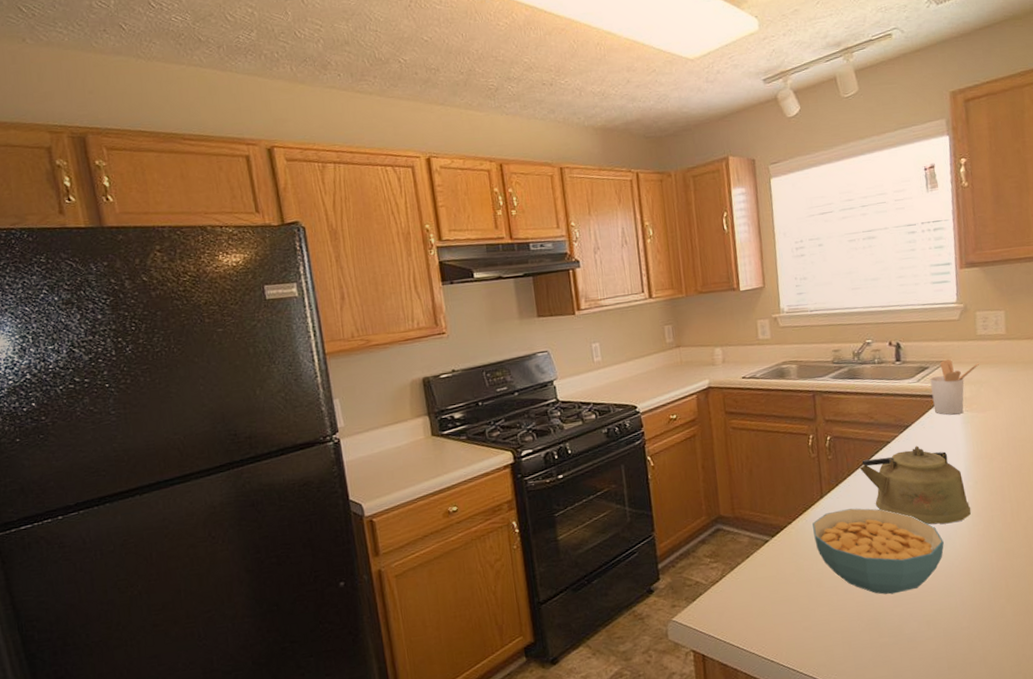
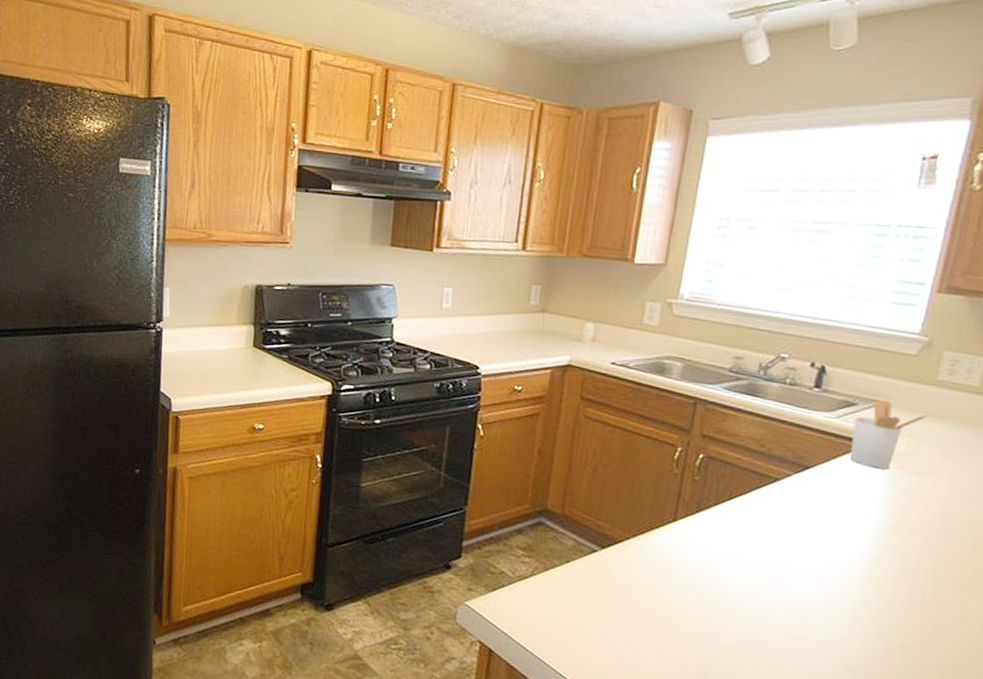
cereal bowl: present [812,508,944,595] -> none [653,539,818,655]
kettle: present [859,446,971,524] -> none [730,492,867,595]

